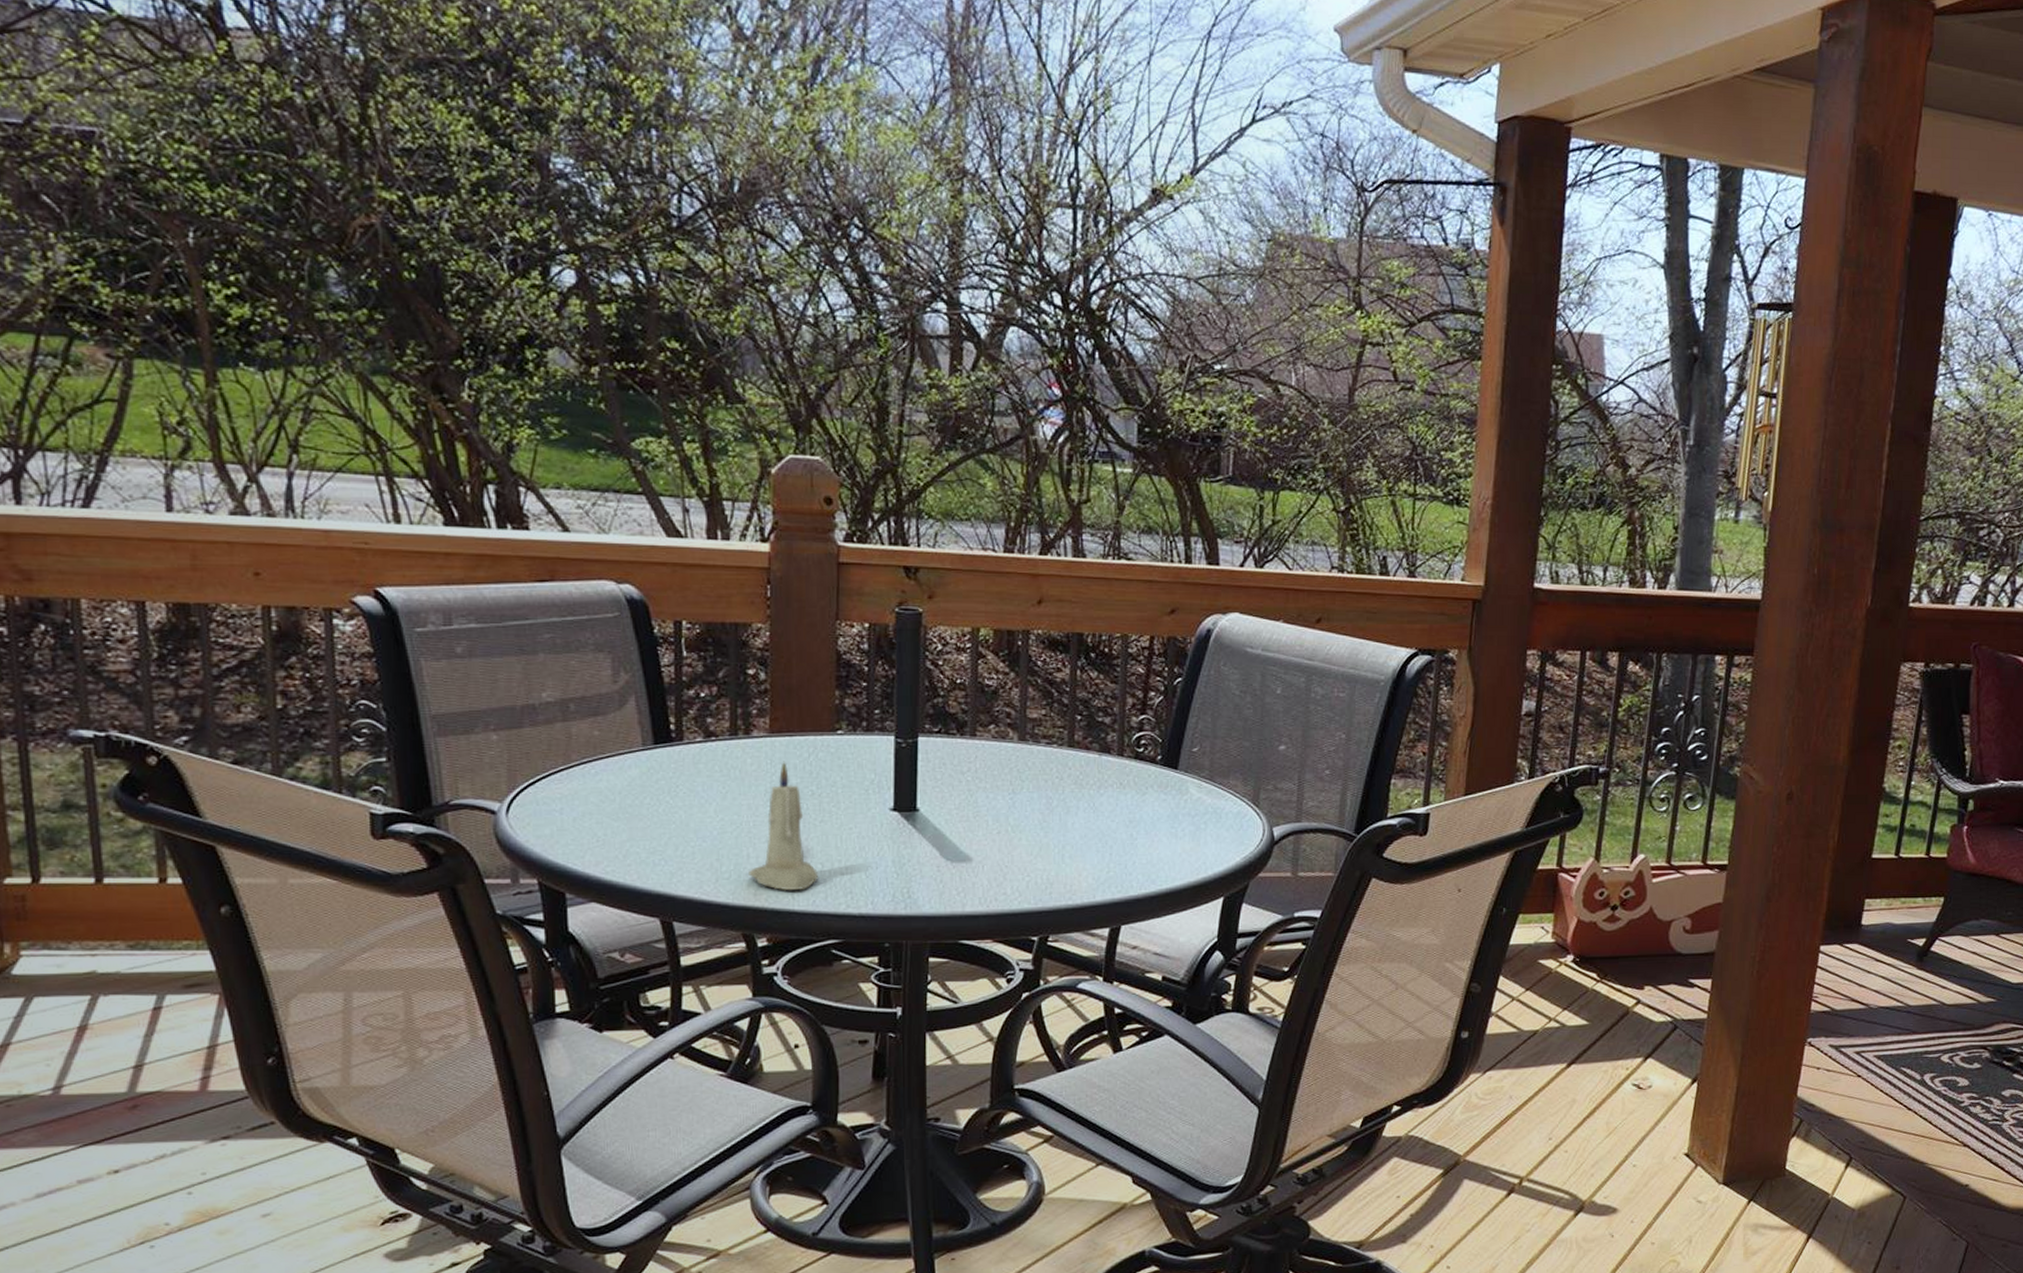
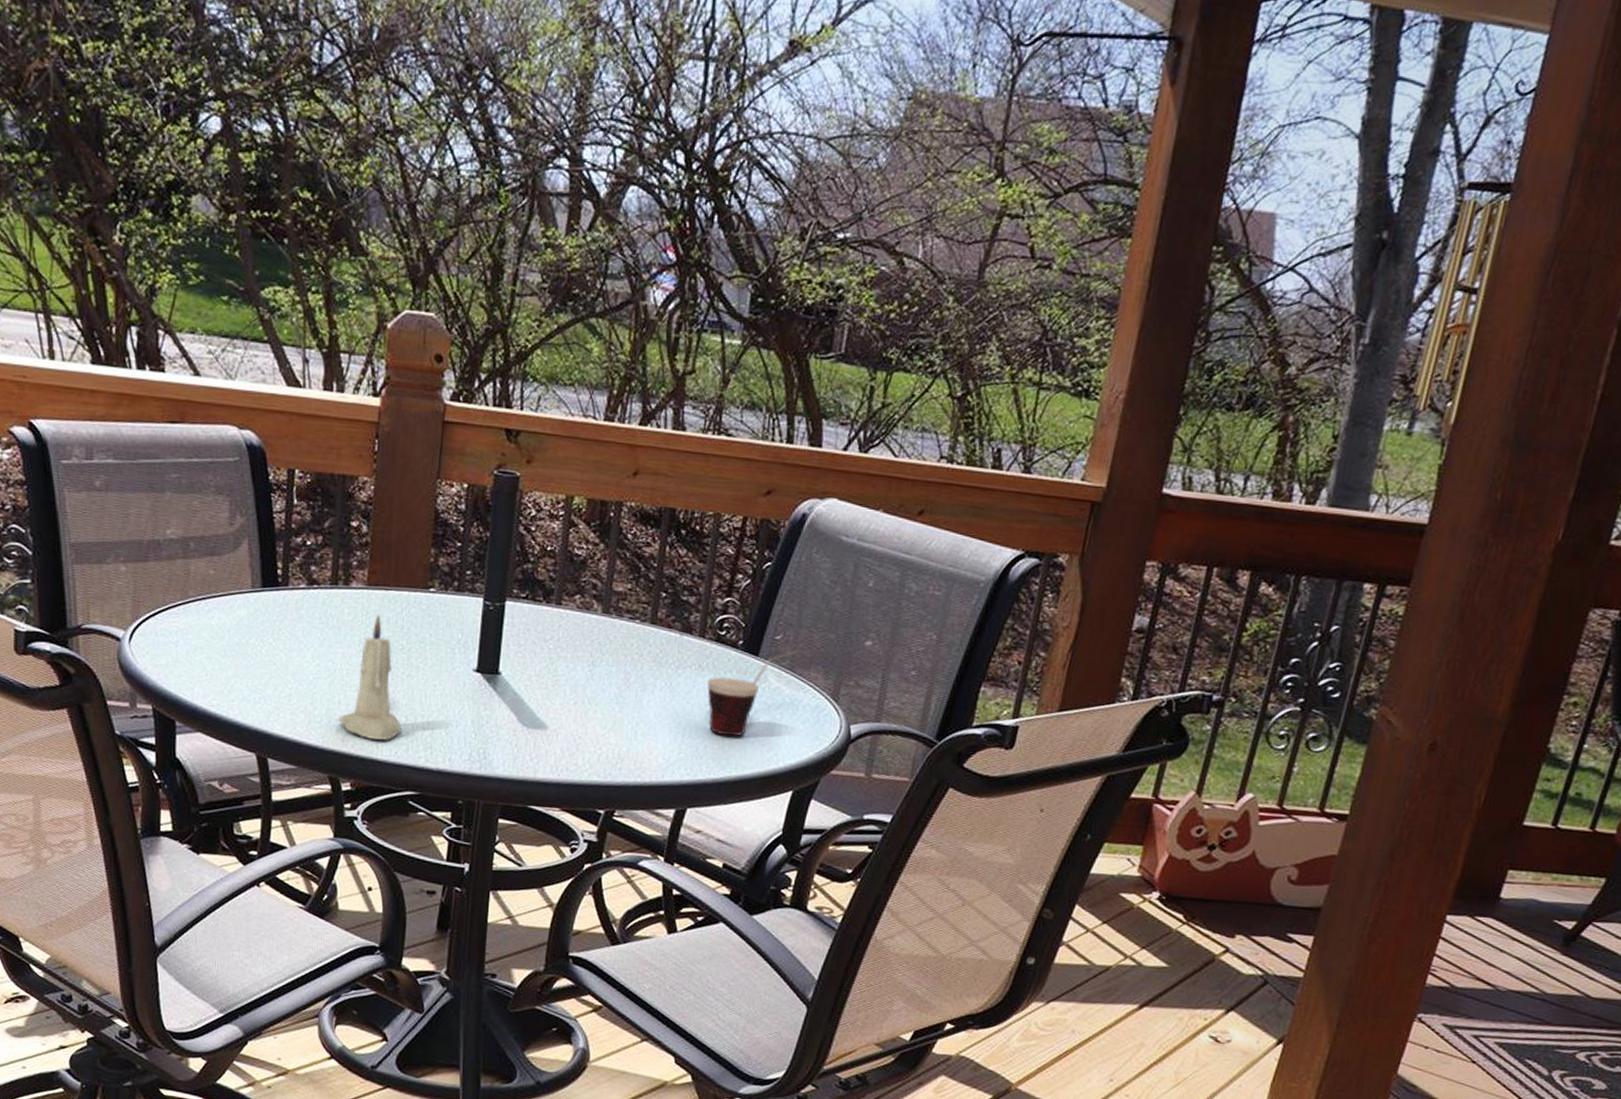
cup: none [1129,760,1216,850] -> present [707,650,798,737]

